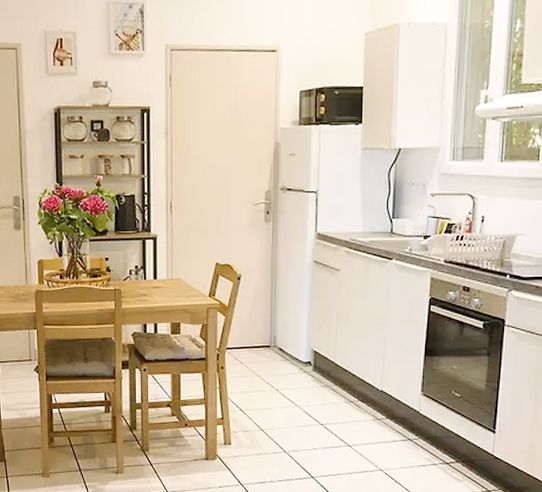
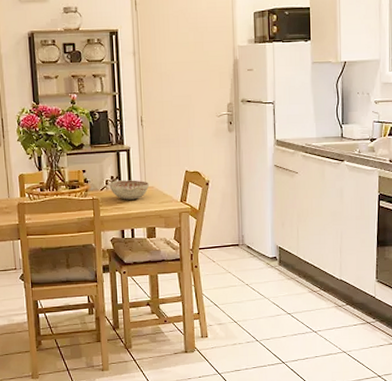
decorative bowl: none [133,270,176,292] -> present [109,180,150,200]

